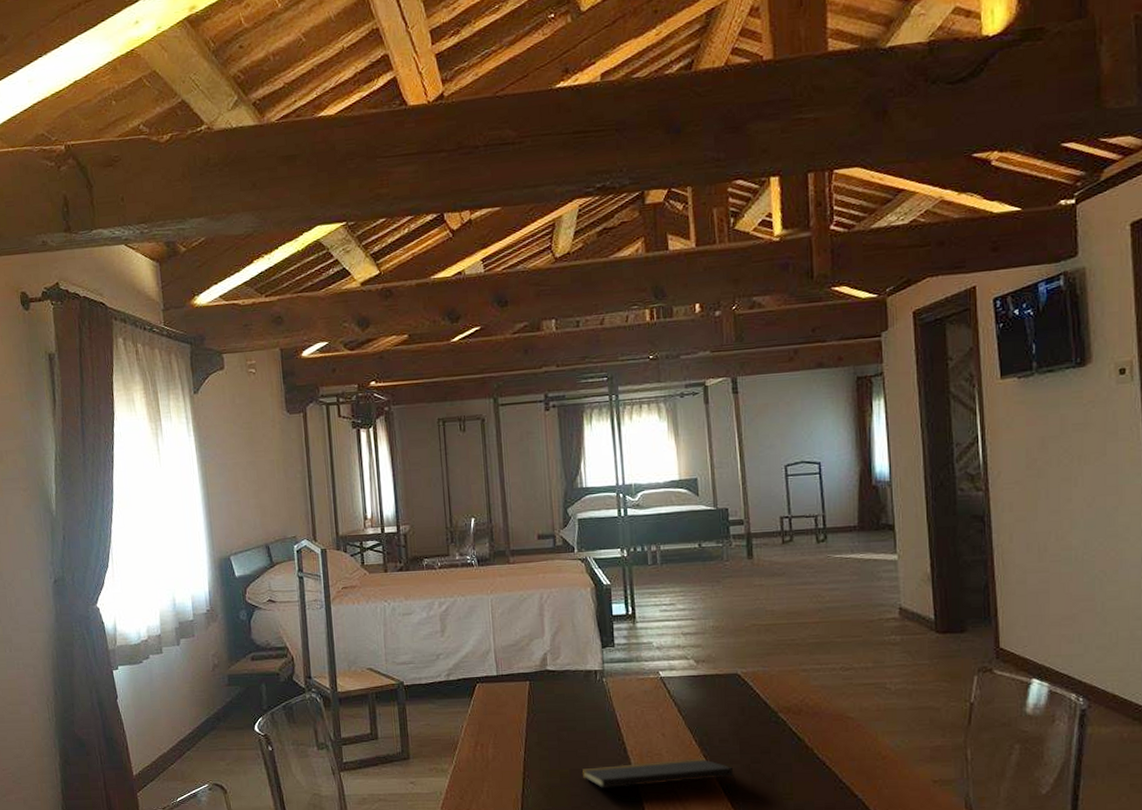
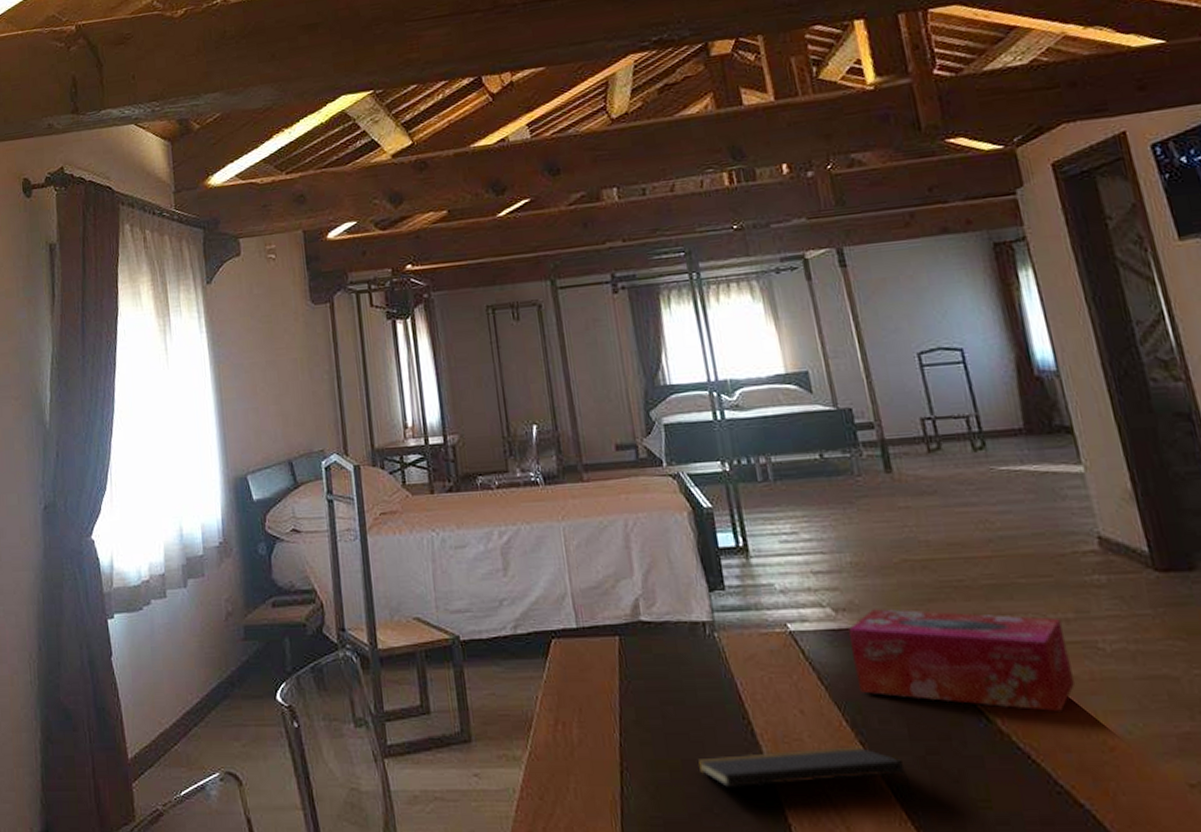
tissue box: none [704,660,866,733] -> present [847,608,1076,713]

